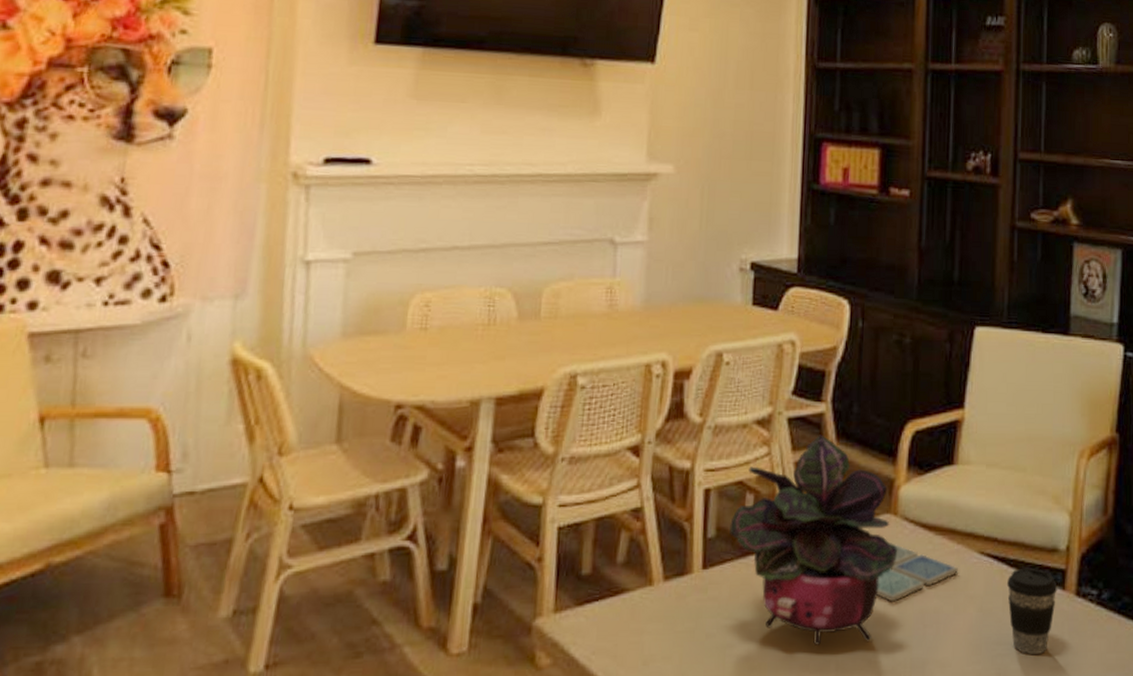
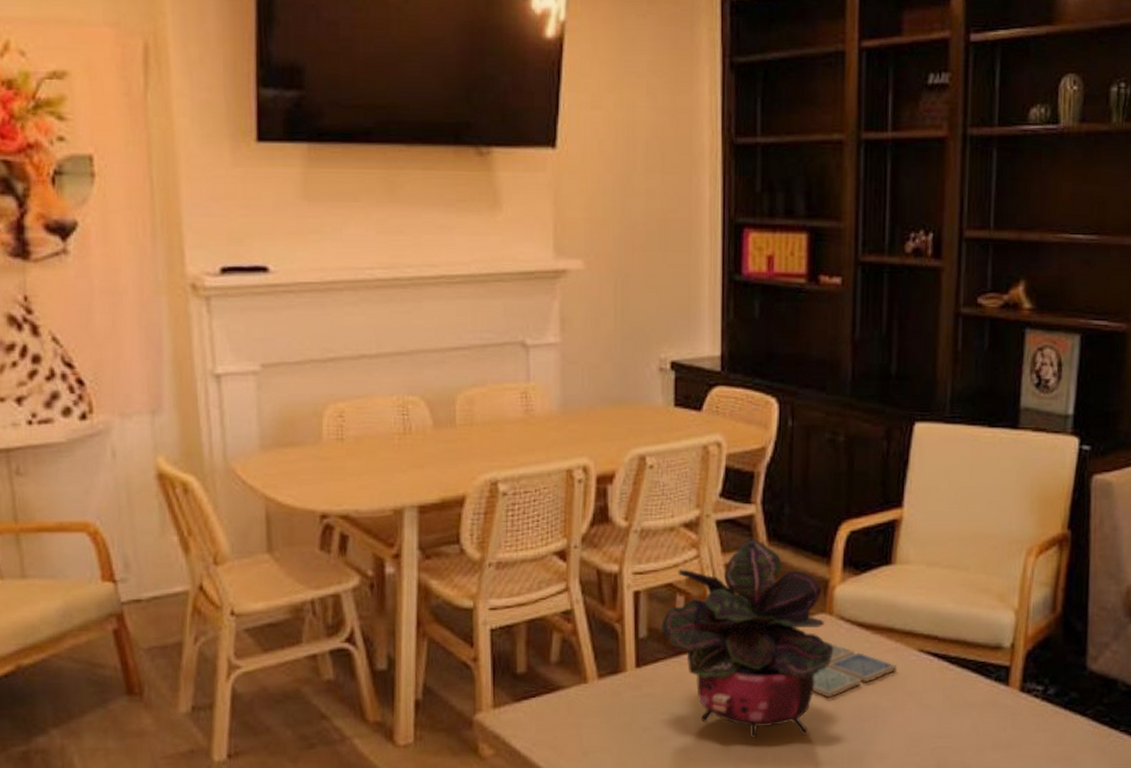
coffee cup: present [1006,567,1058,654] -> none [947,664,1001,747]

